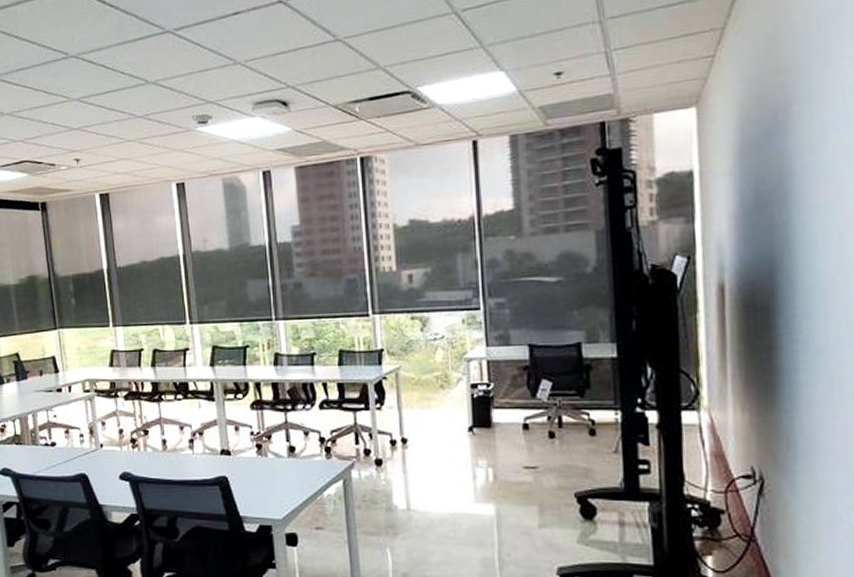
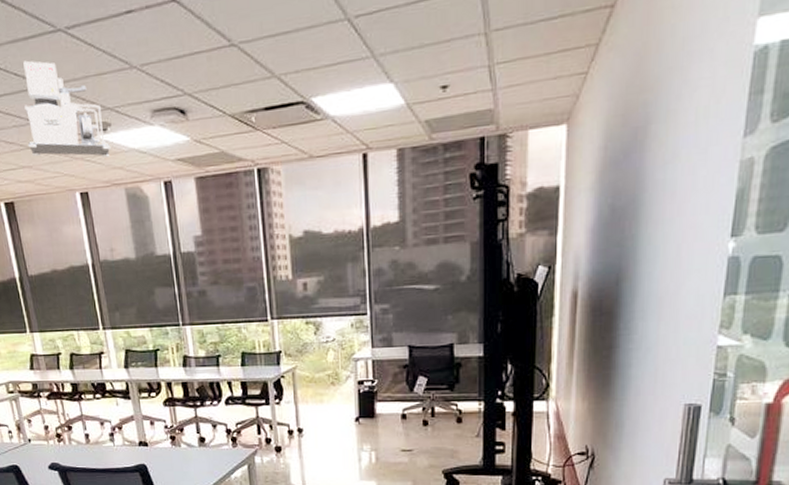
projector: none [128,60,211,149] -> present [23,60,111,158]

